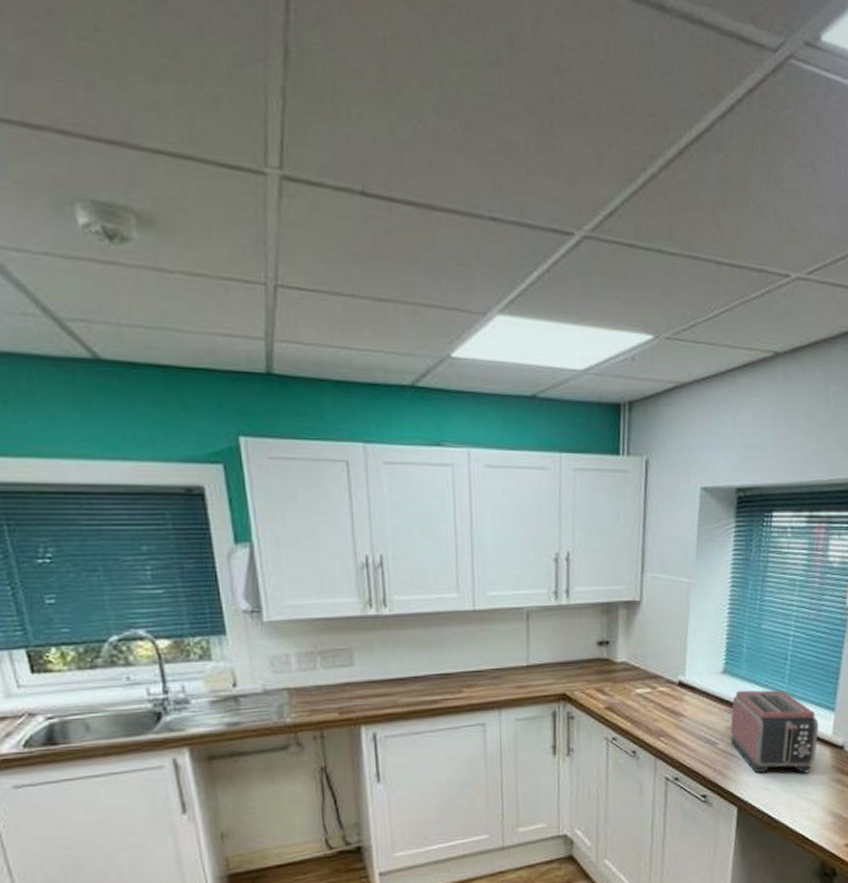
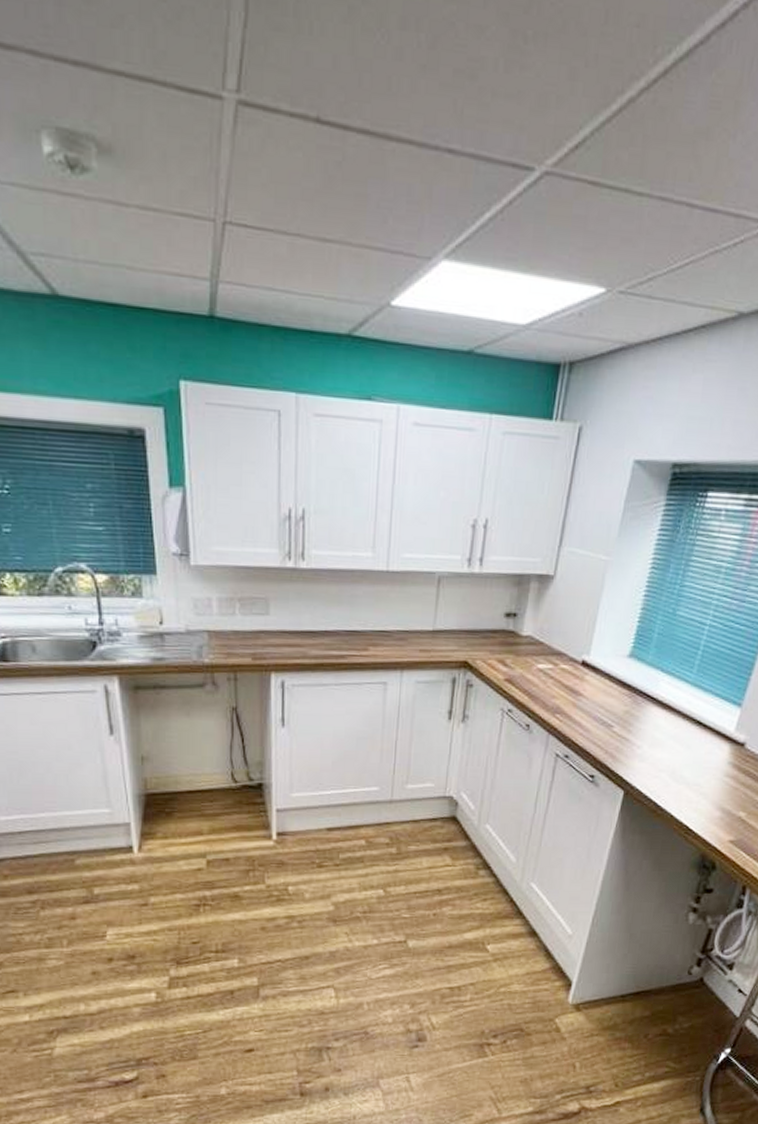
toaster: present [730,690,819,774] -> none [626,677,722,766]

